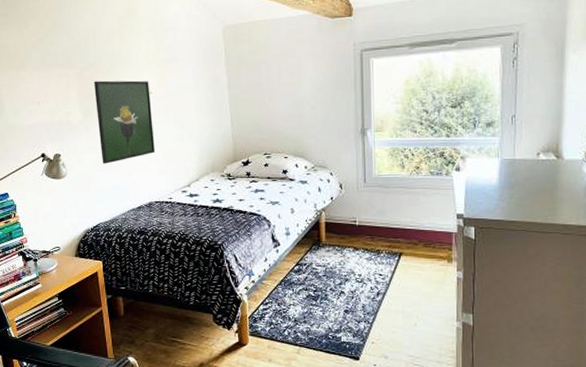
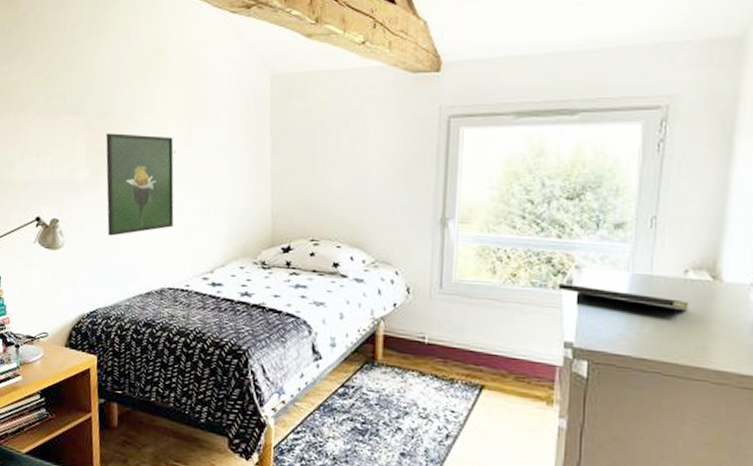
notepad: none [449,171,542,191] -> present [557,283,689,321]

